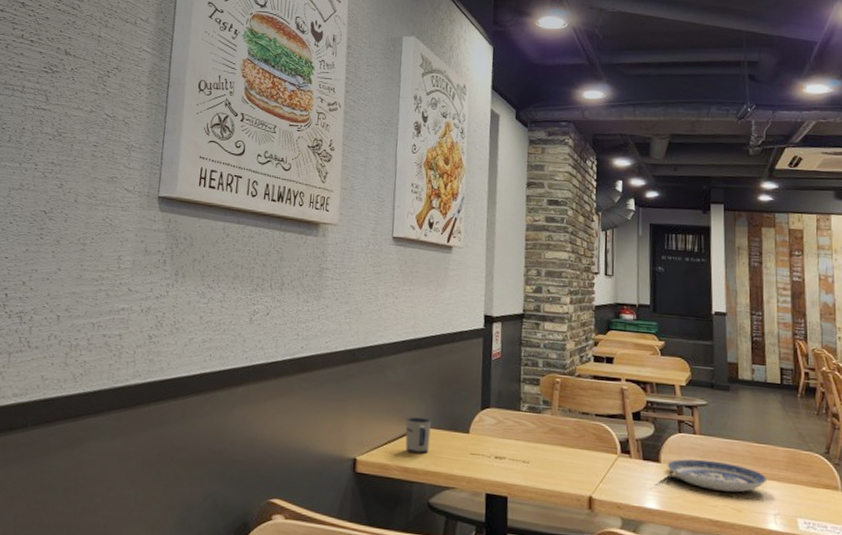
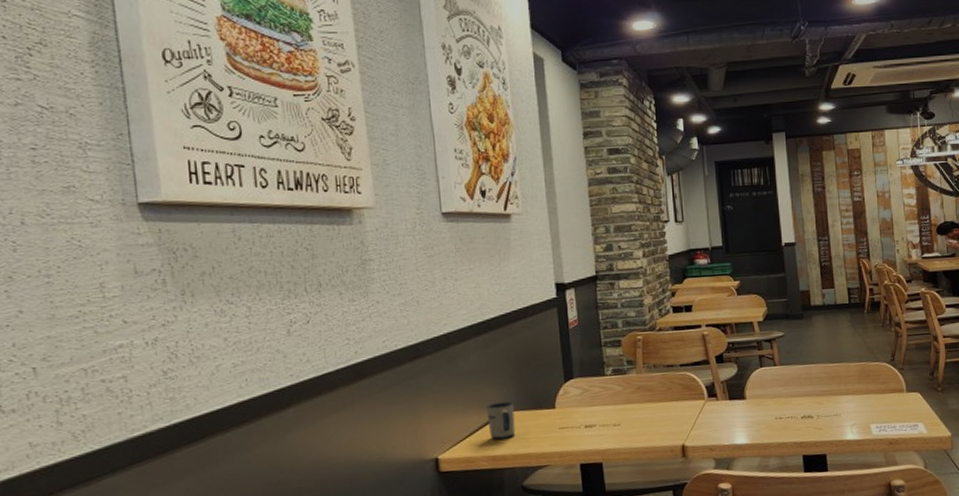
plate: present [667,459,766,493] -> none [752,387,842,415]

